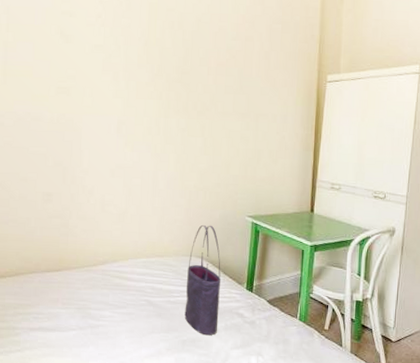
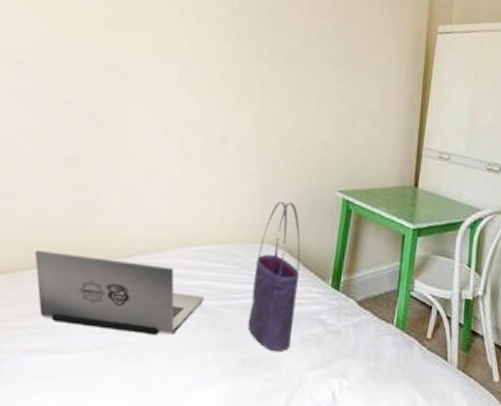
laptop: none [29,260,151,321] -> present [34,249,205,335]

